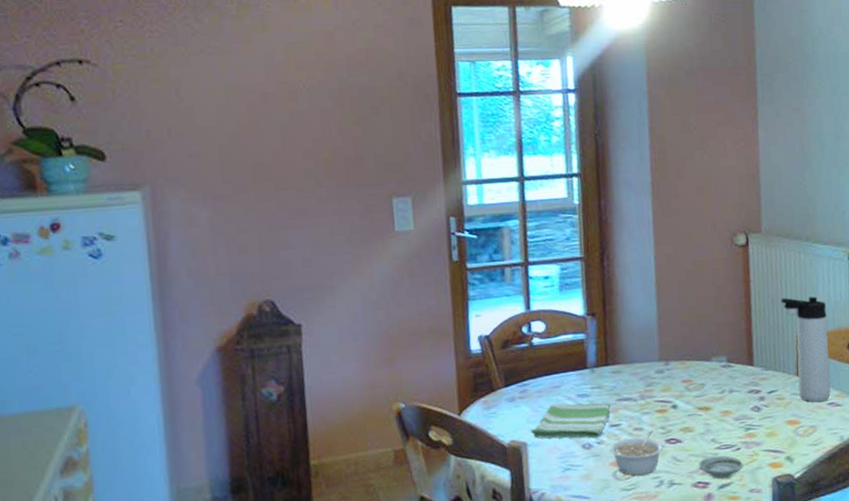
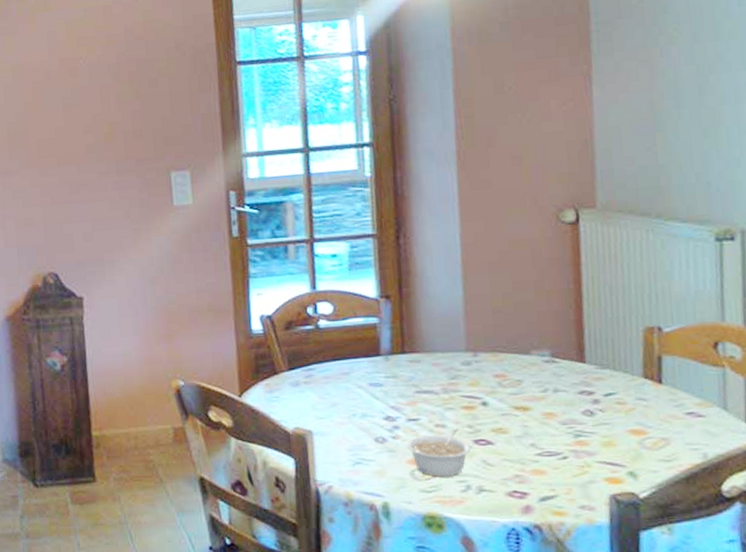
dish towel: present [531,402,611,439] -> none [317,391,408,432]
saucer: present [698,455,744,479] -> none [513,462,573,489]
thermos bottle: present [781,296,831,402] -> none [622,284,690,411]

